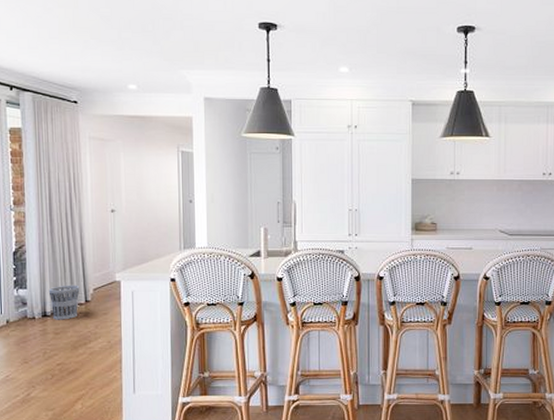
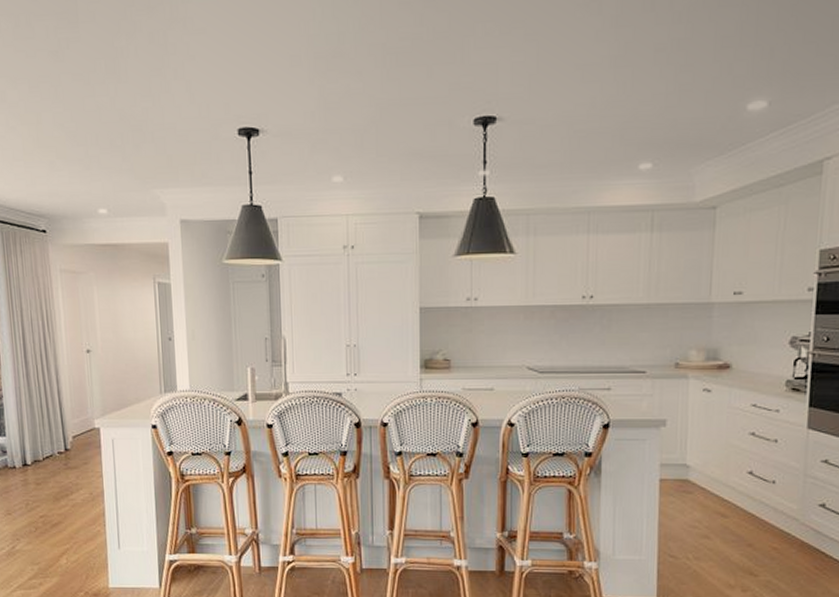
wastebasket: present [48,285,80,320] -> none [27,432,59,470]

